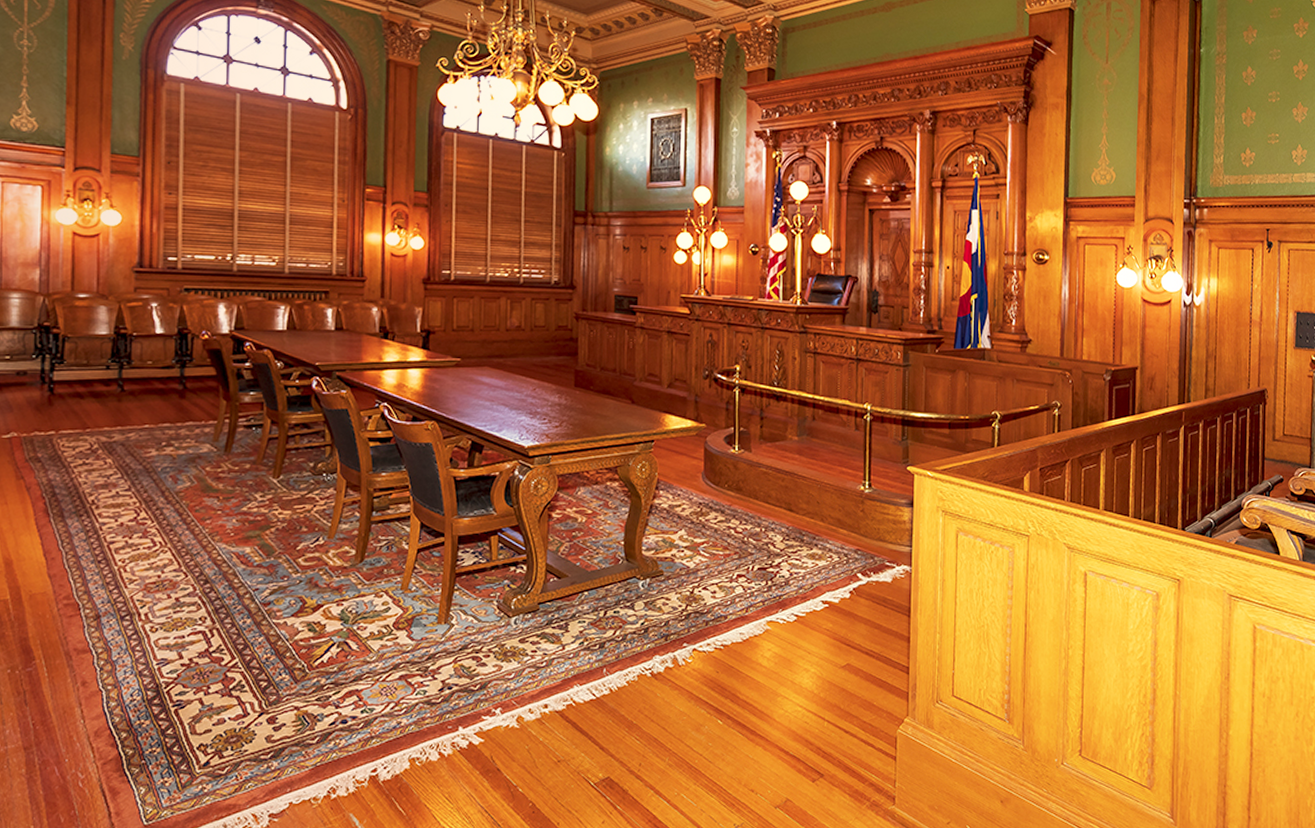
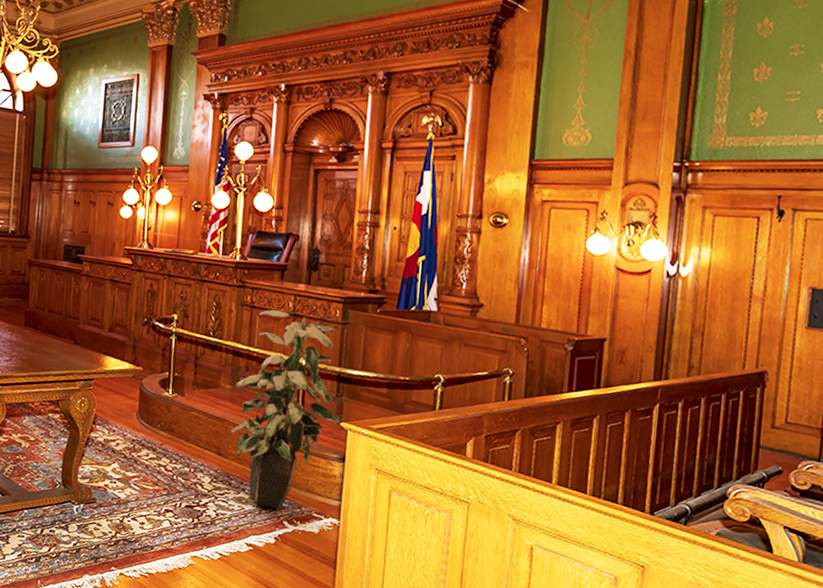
indoor plant: none [800,355,909,562] -> present [230,310,343,510]

